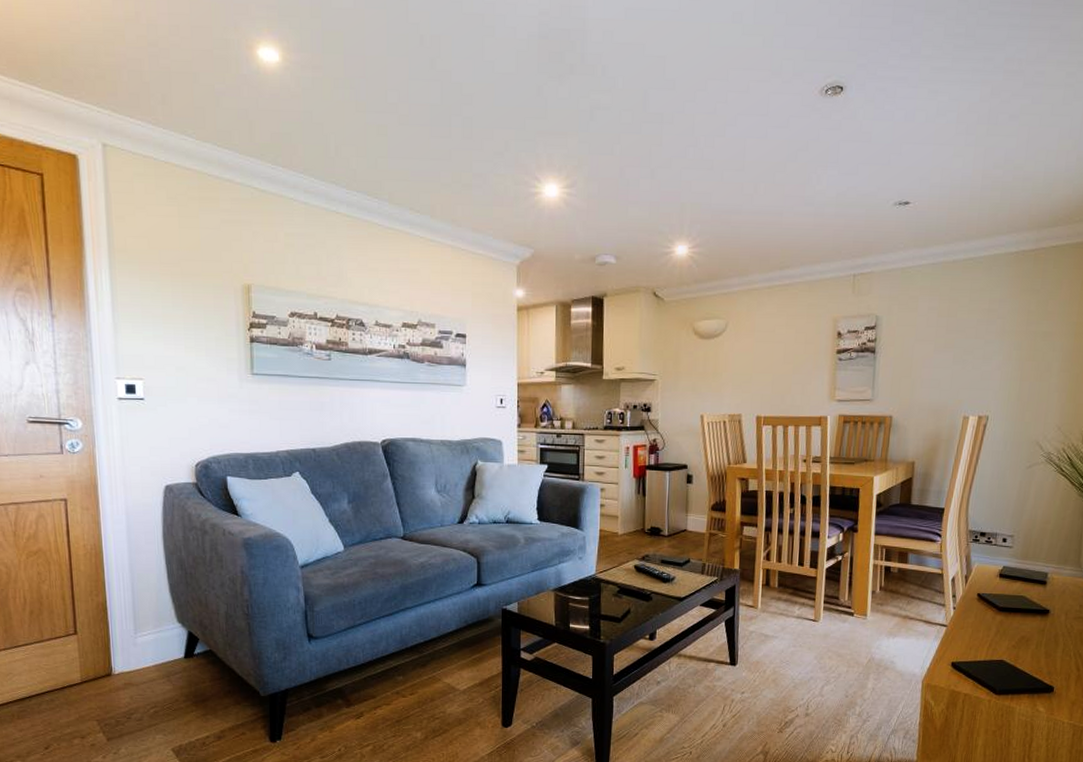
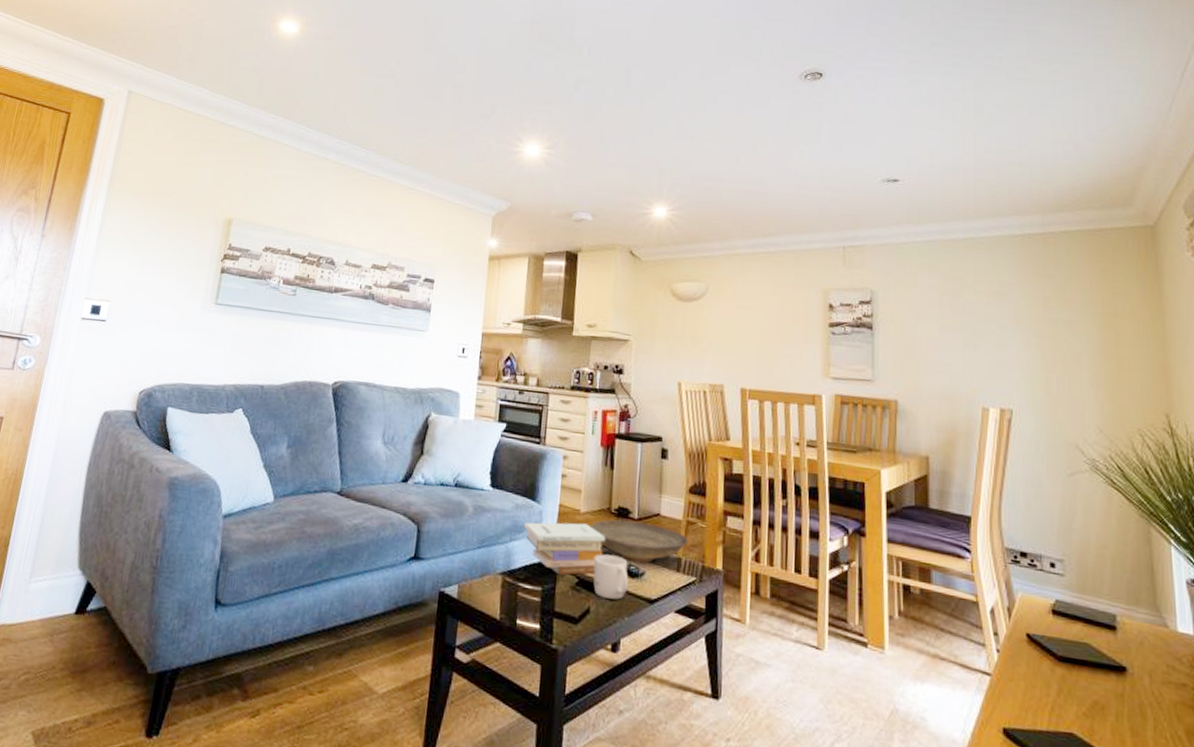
books: none [570,543,641,587] -> present [523,522,606,576]
decorative bowl: none [628,537,711,571] -> present [591,519,689,564]
mug: none [631,566,661,601] -> present [593,554,629,600]

